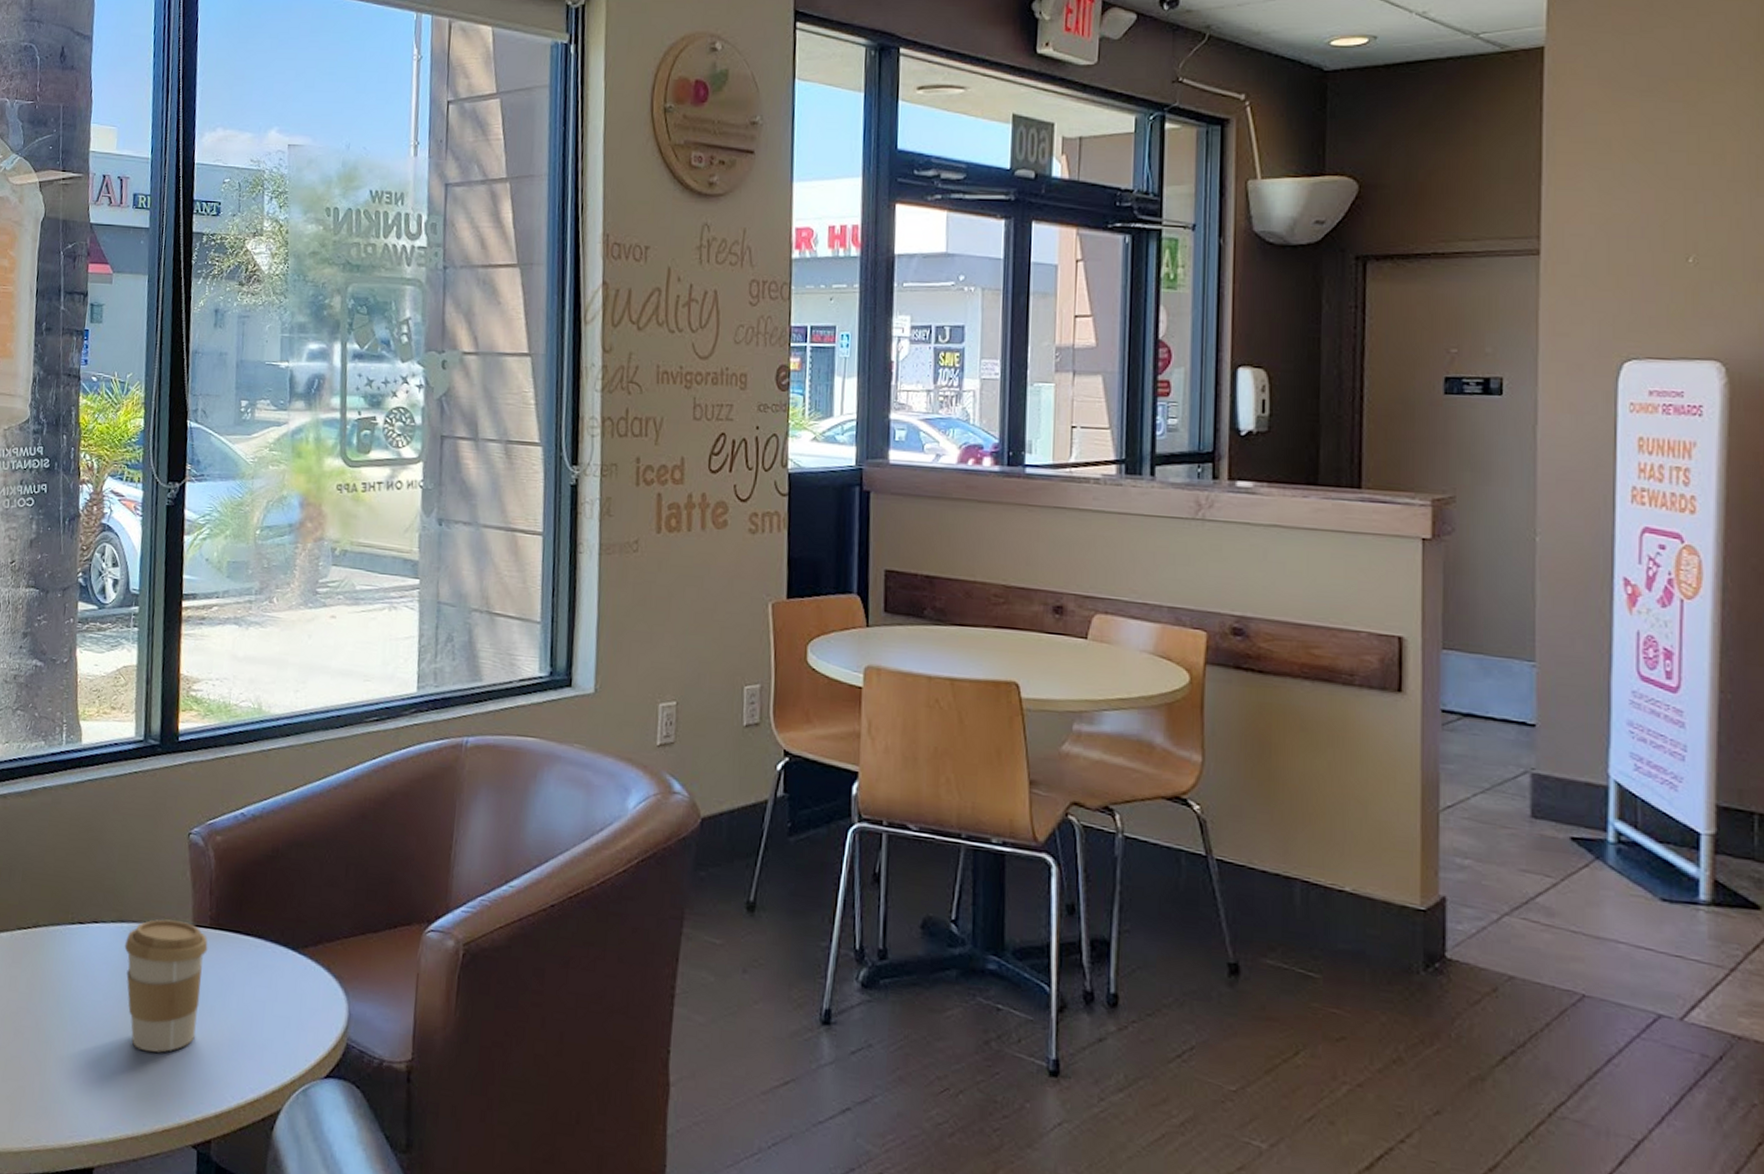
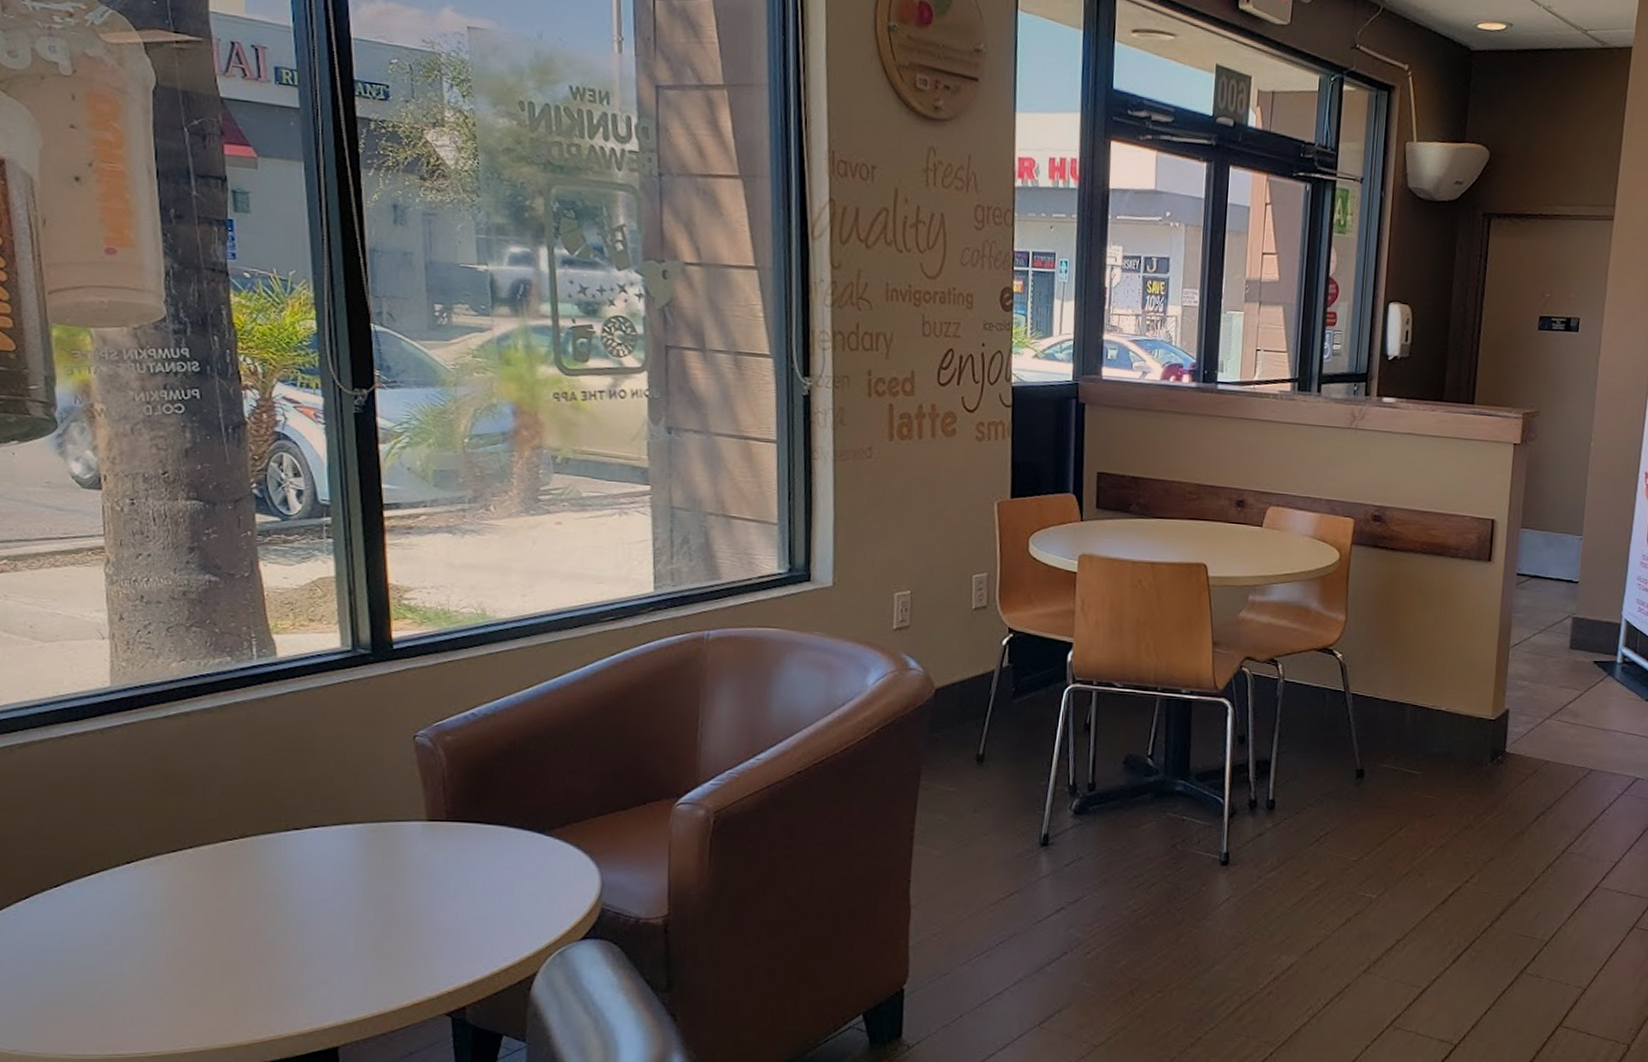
coffee cup: present [124,919,208,1053] -> none [351,817,446,939]

